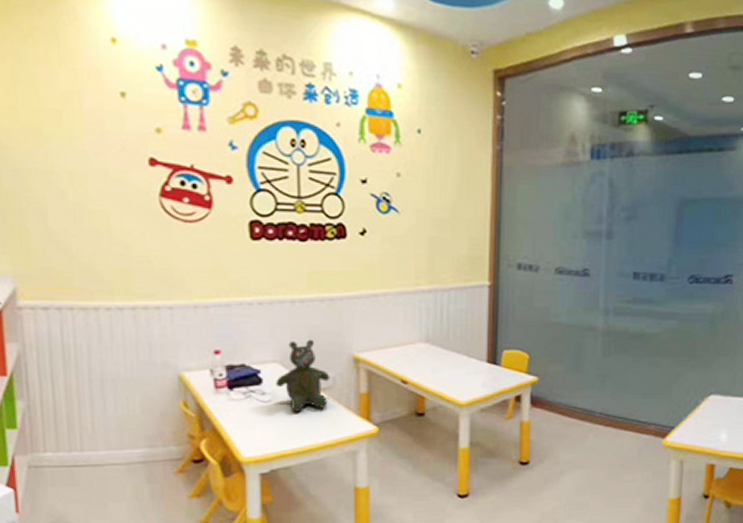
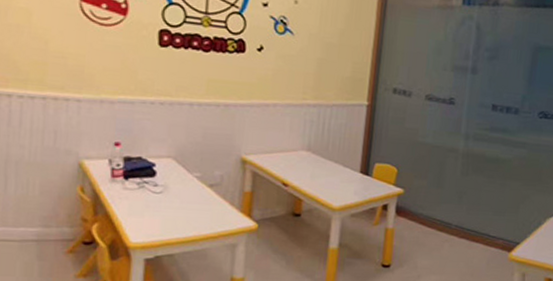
teddy bear: present [276,339,330,413] -> none [168,139,219,205]

